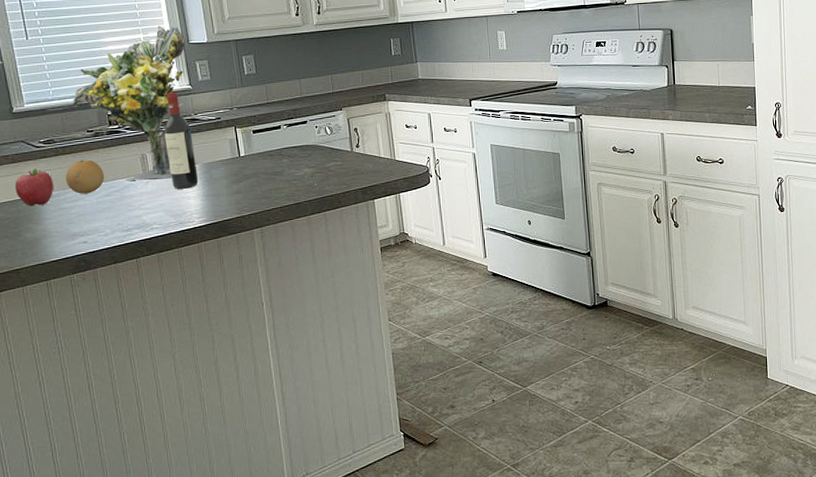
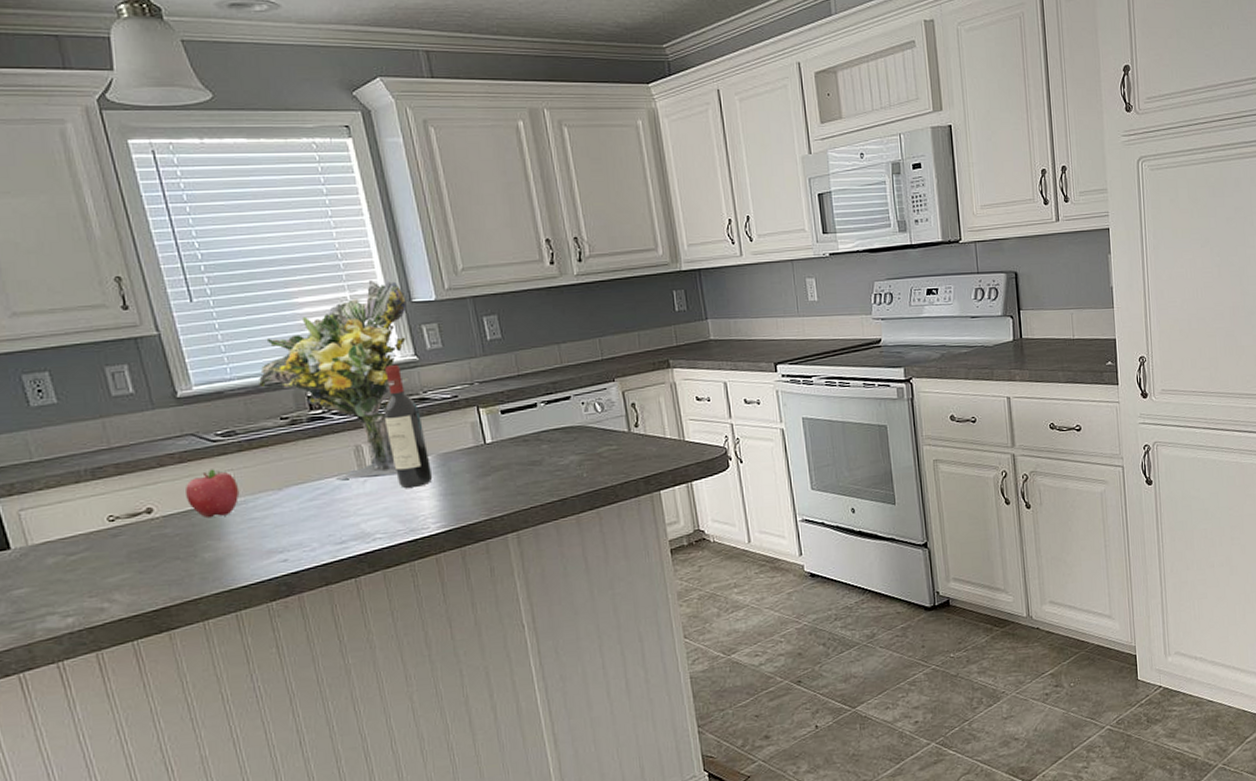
fruit: present [65,159,105,194] -> none [254,454,308,500]

